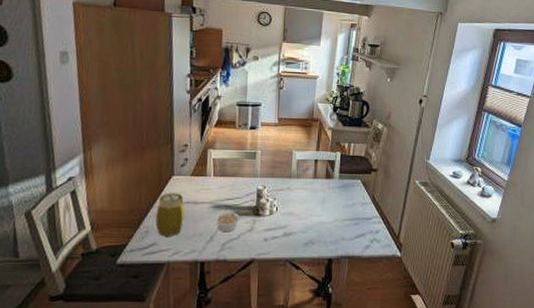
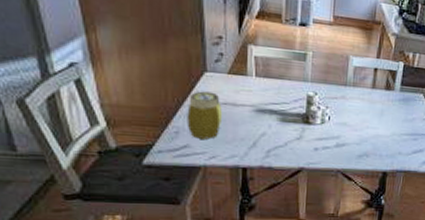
legume: present [214,208,240,231] -> none [258,114,287,138]

